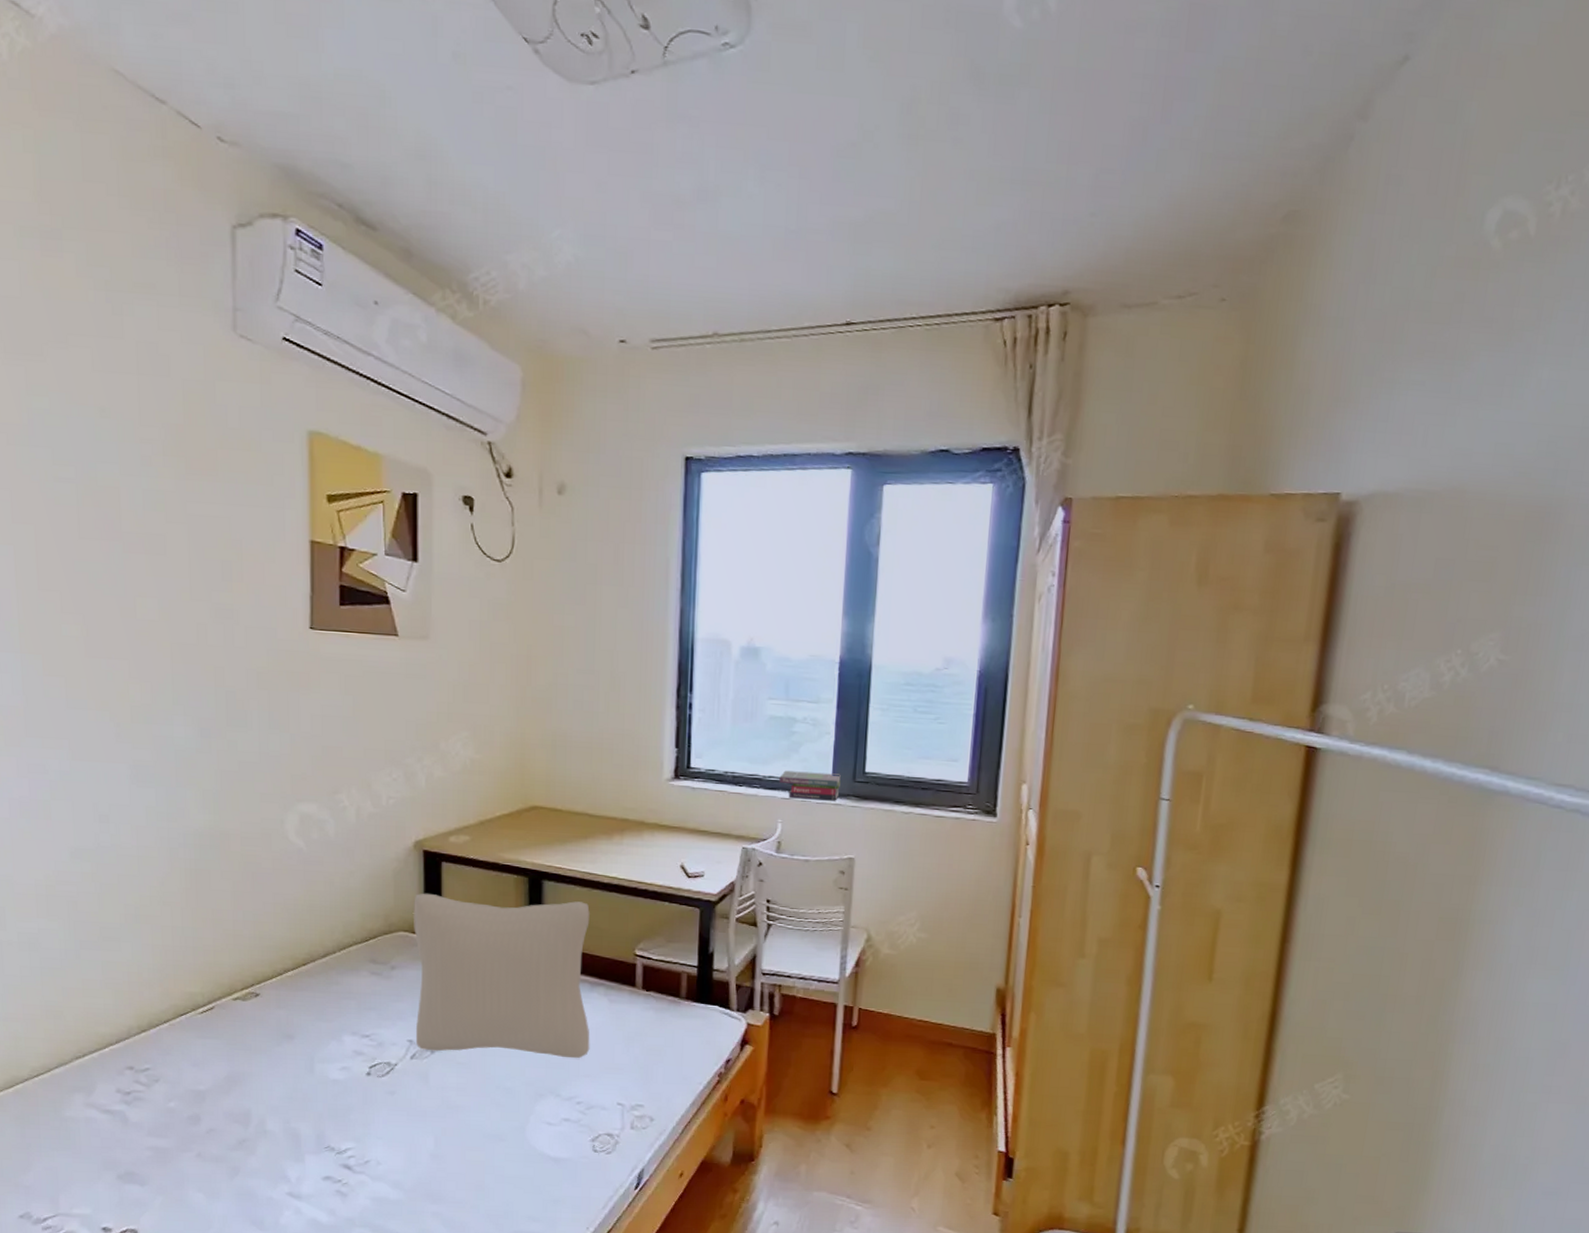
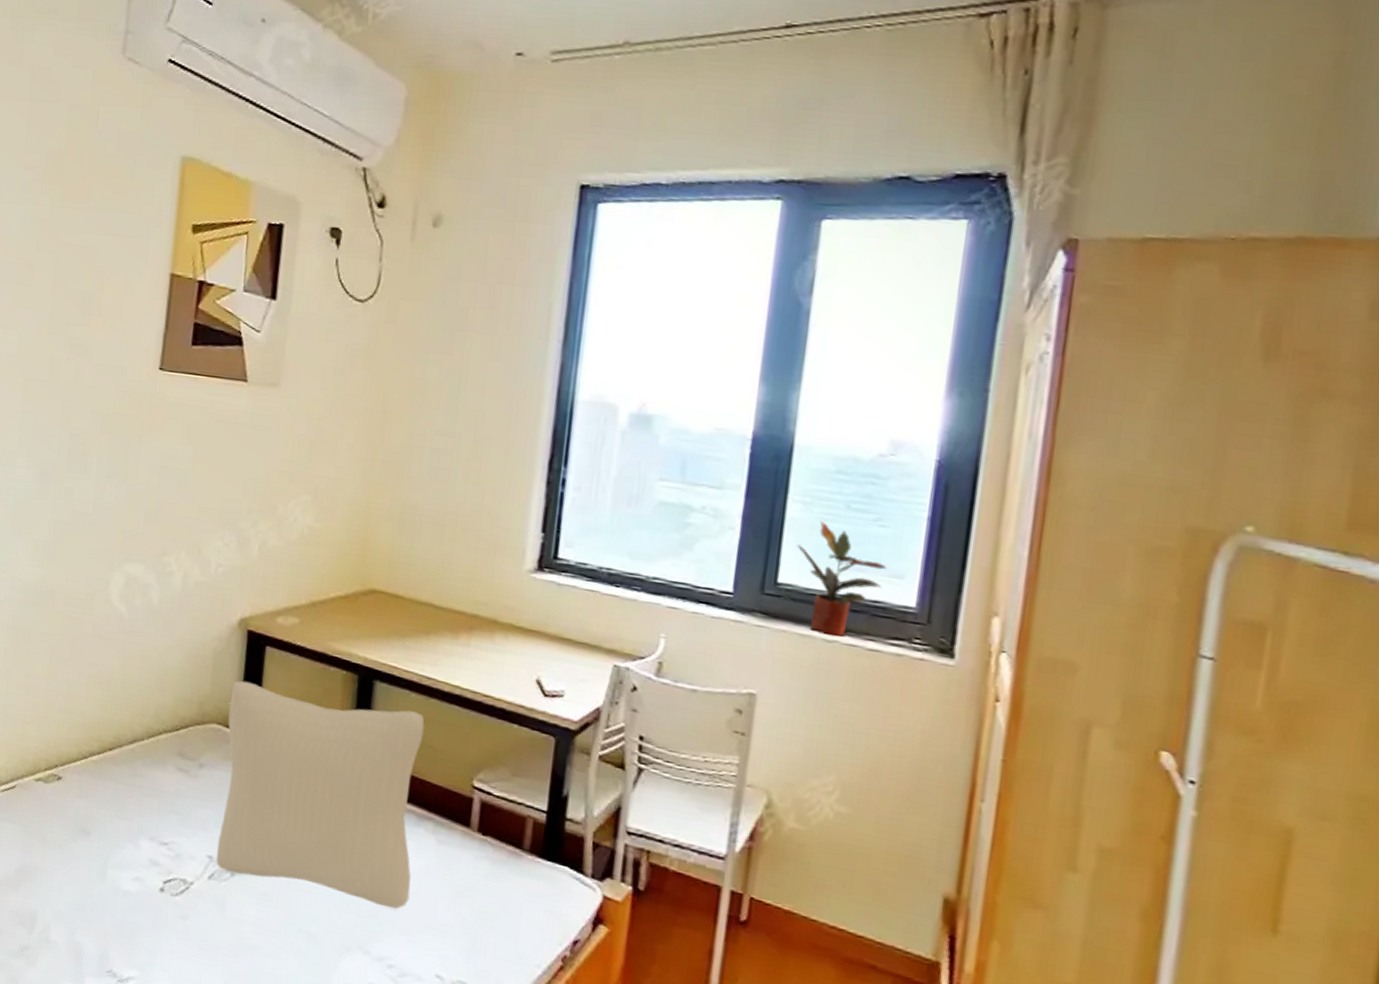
books: present [779,770,841,802] -> none [665,572,745,618]
potted plant: none [879,723,946,810] -> present [797,521,887,638]

